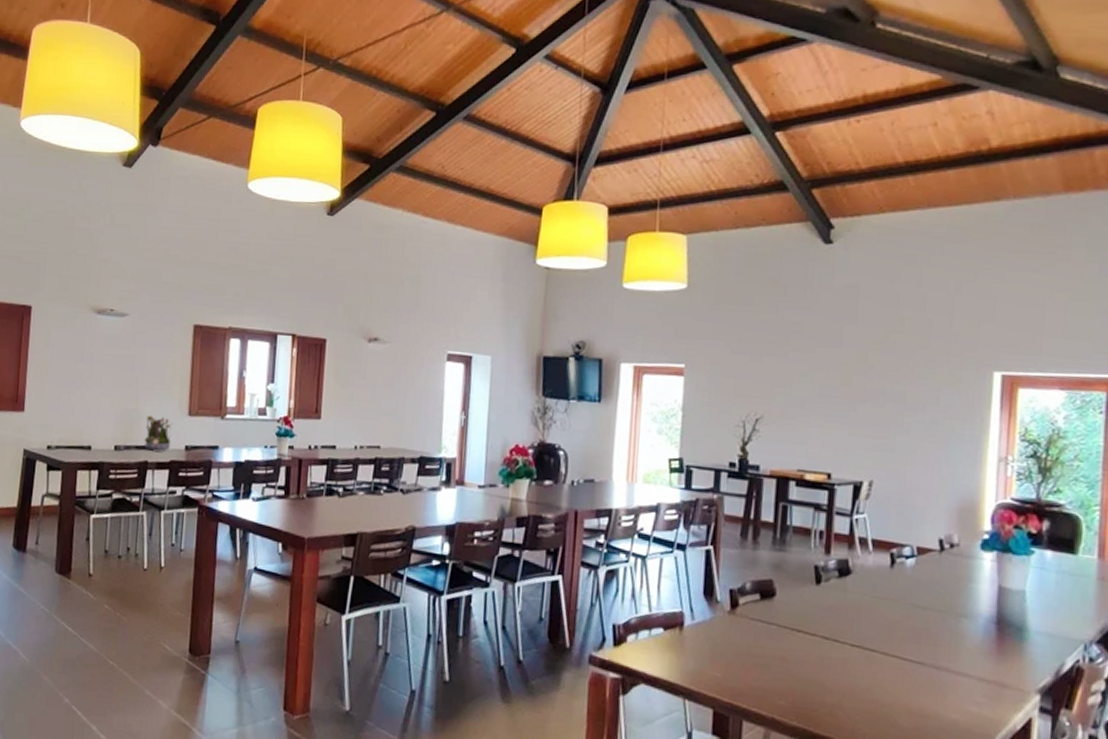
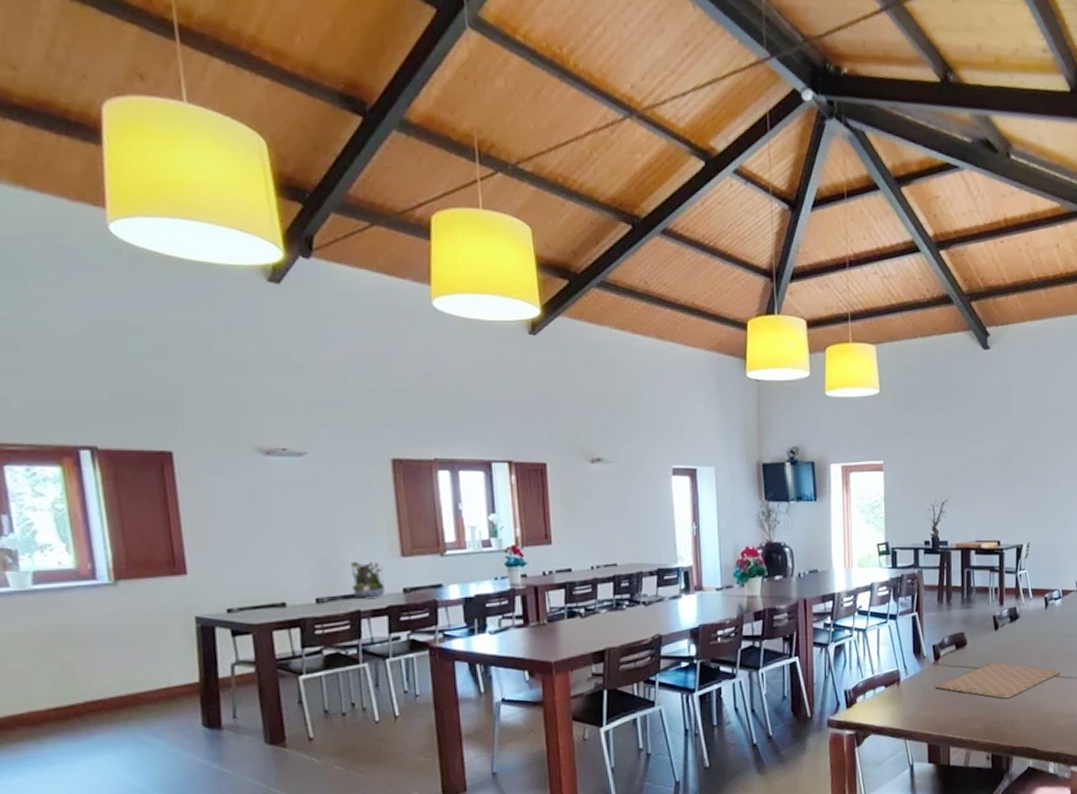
placemat: none [729,624,908,675] -> present [935,662,1060,699]

